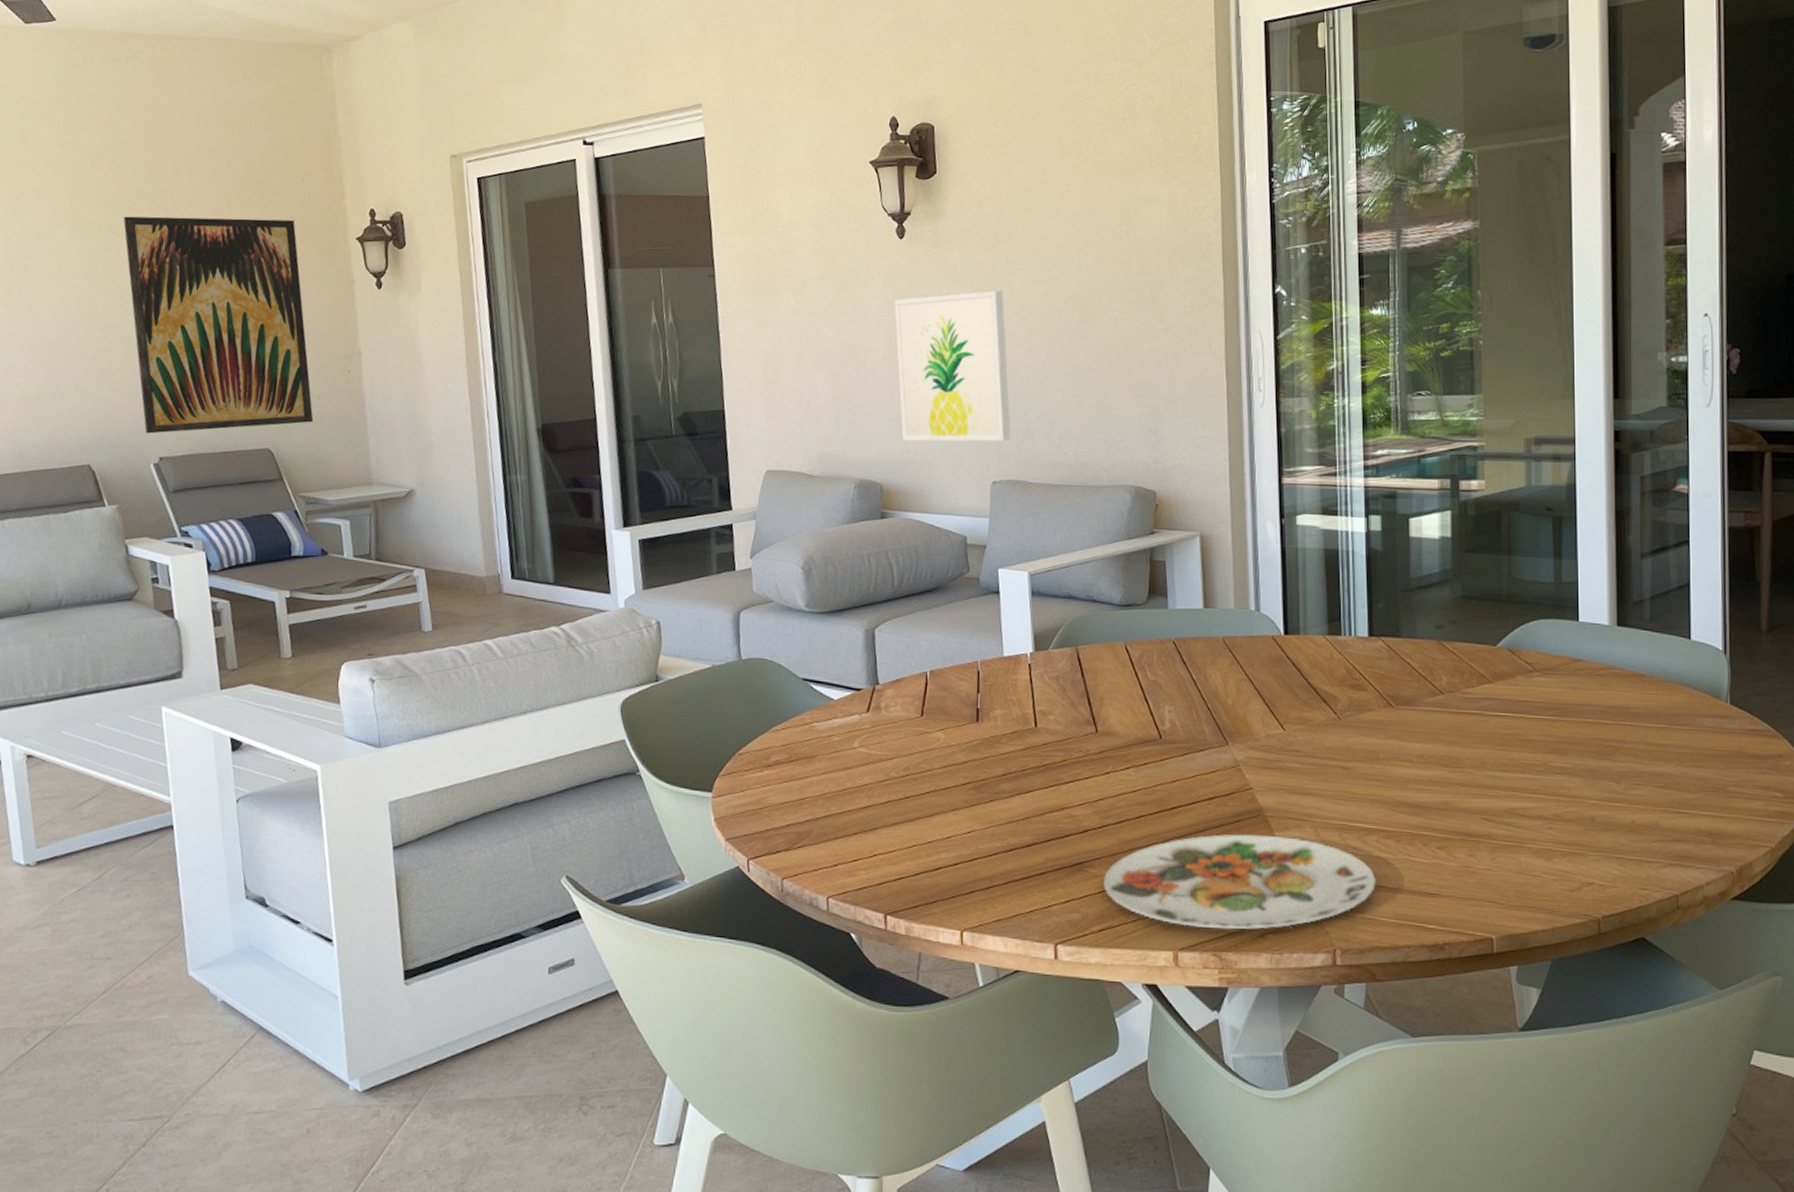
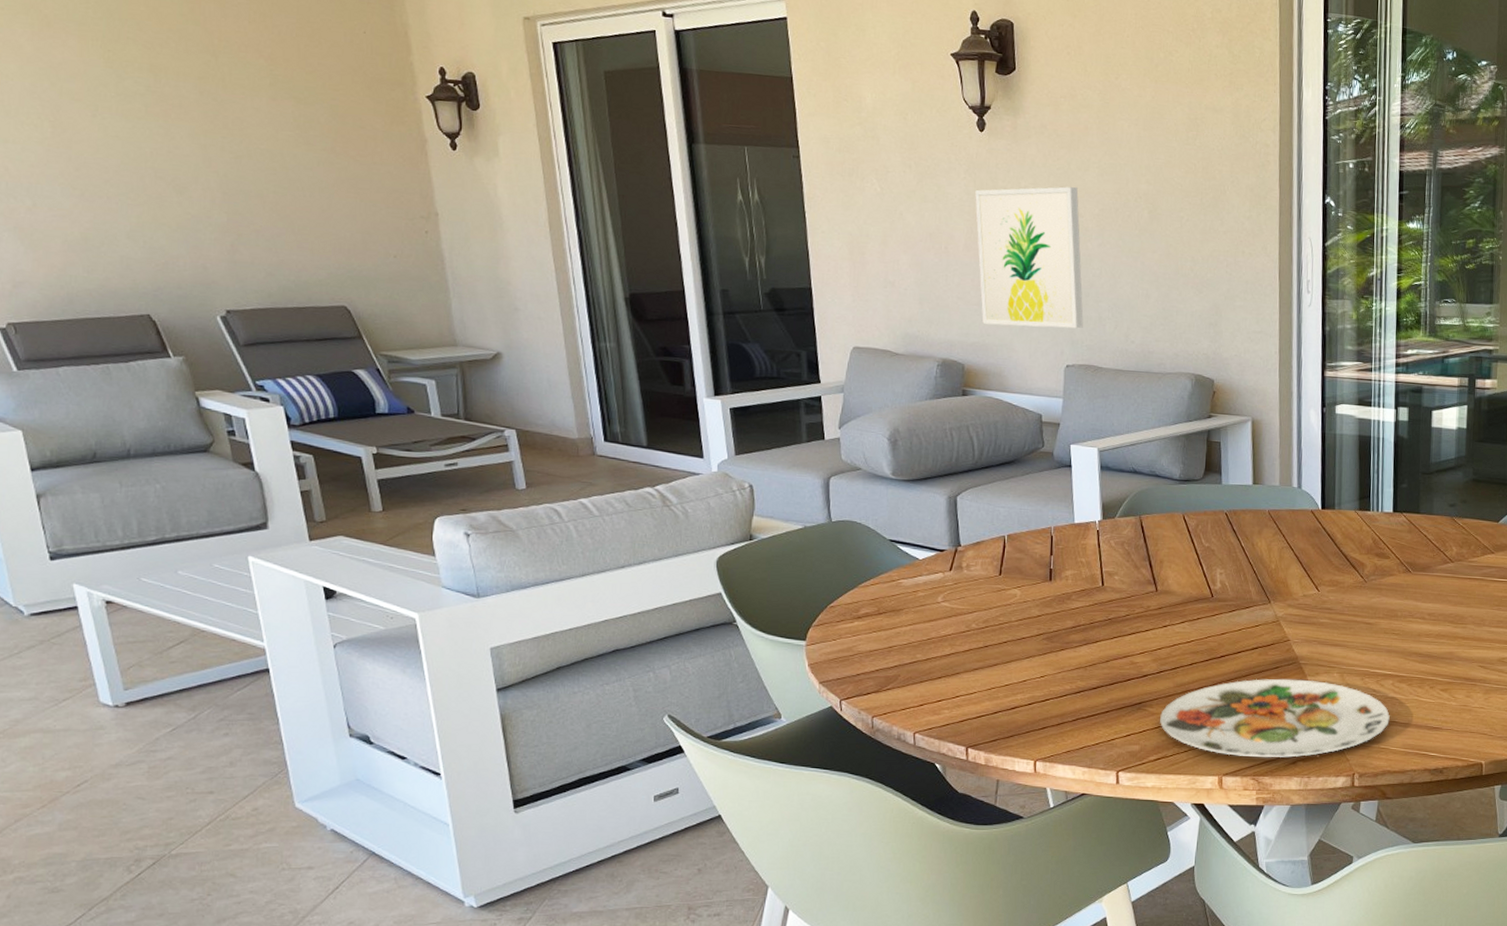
wall art: present [123,216,314,434] -> none [165,57,391,286]

